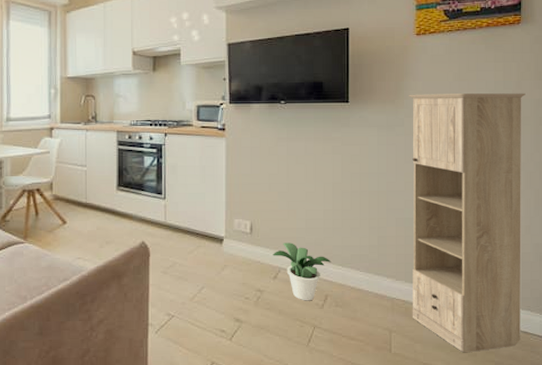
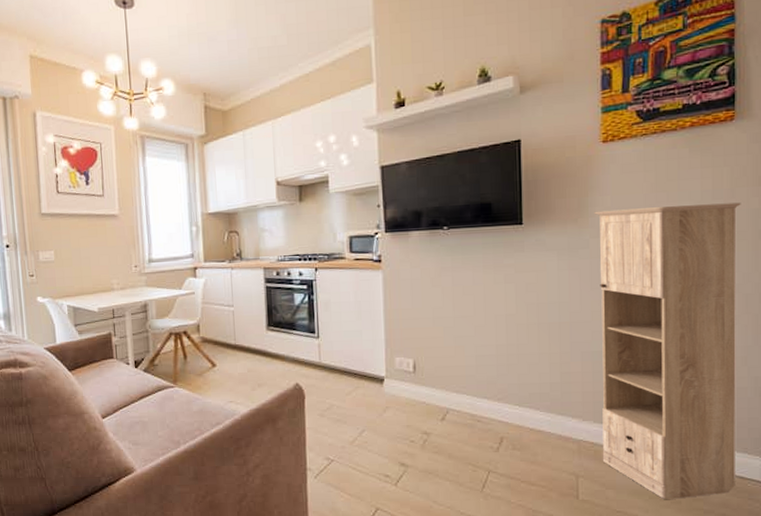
potted plant: present [273,243,331,301] -> none [439,381,507,444]

